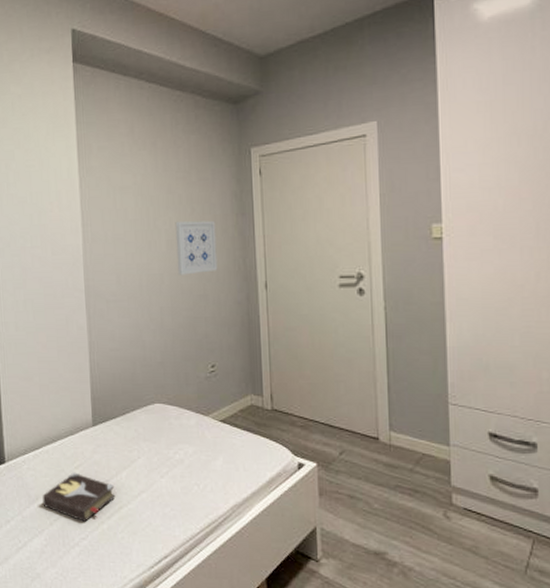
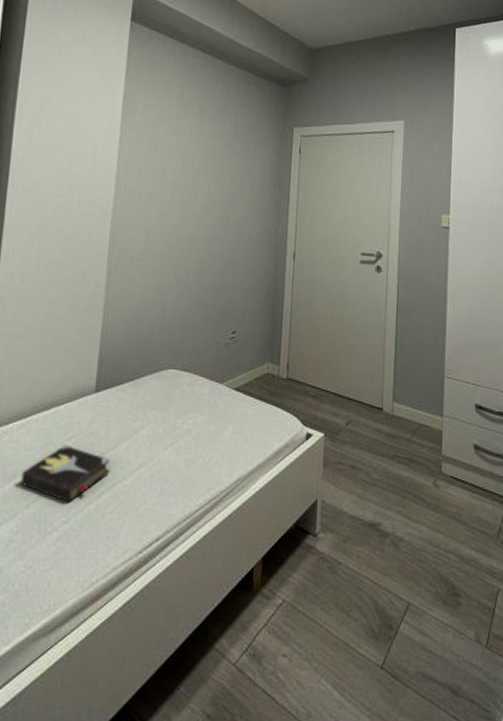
wall art: present [175,220,218,275] -> none [209,187,253,240]

